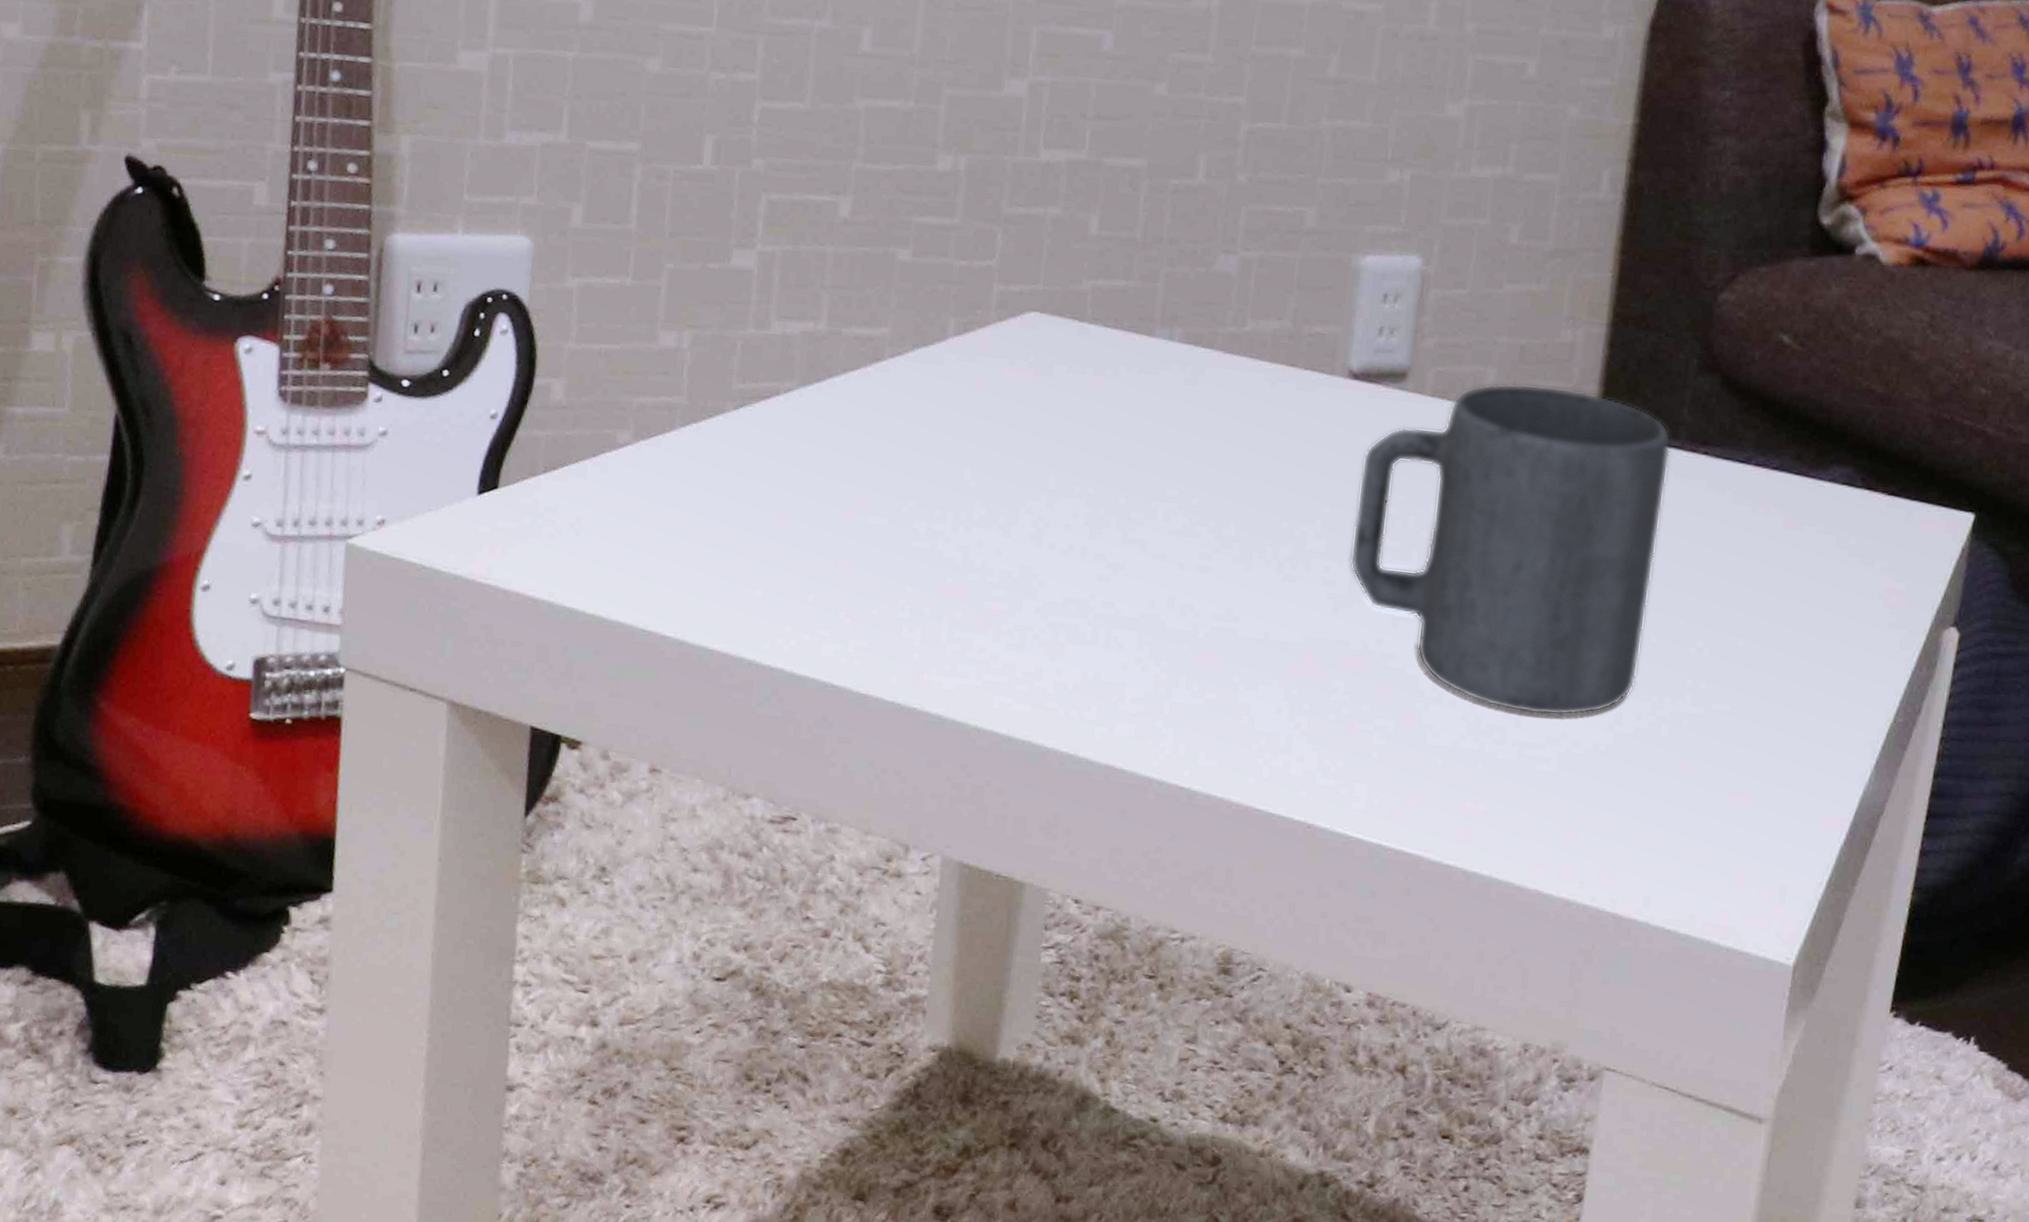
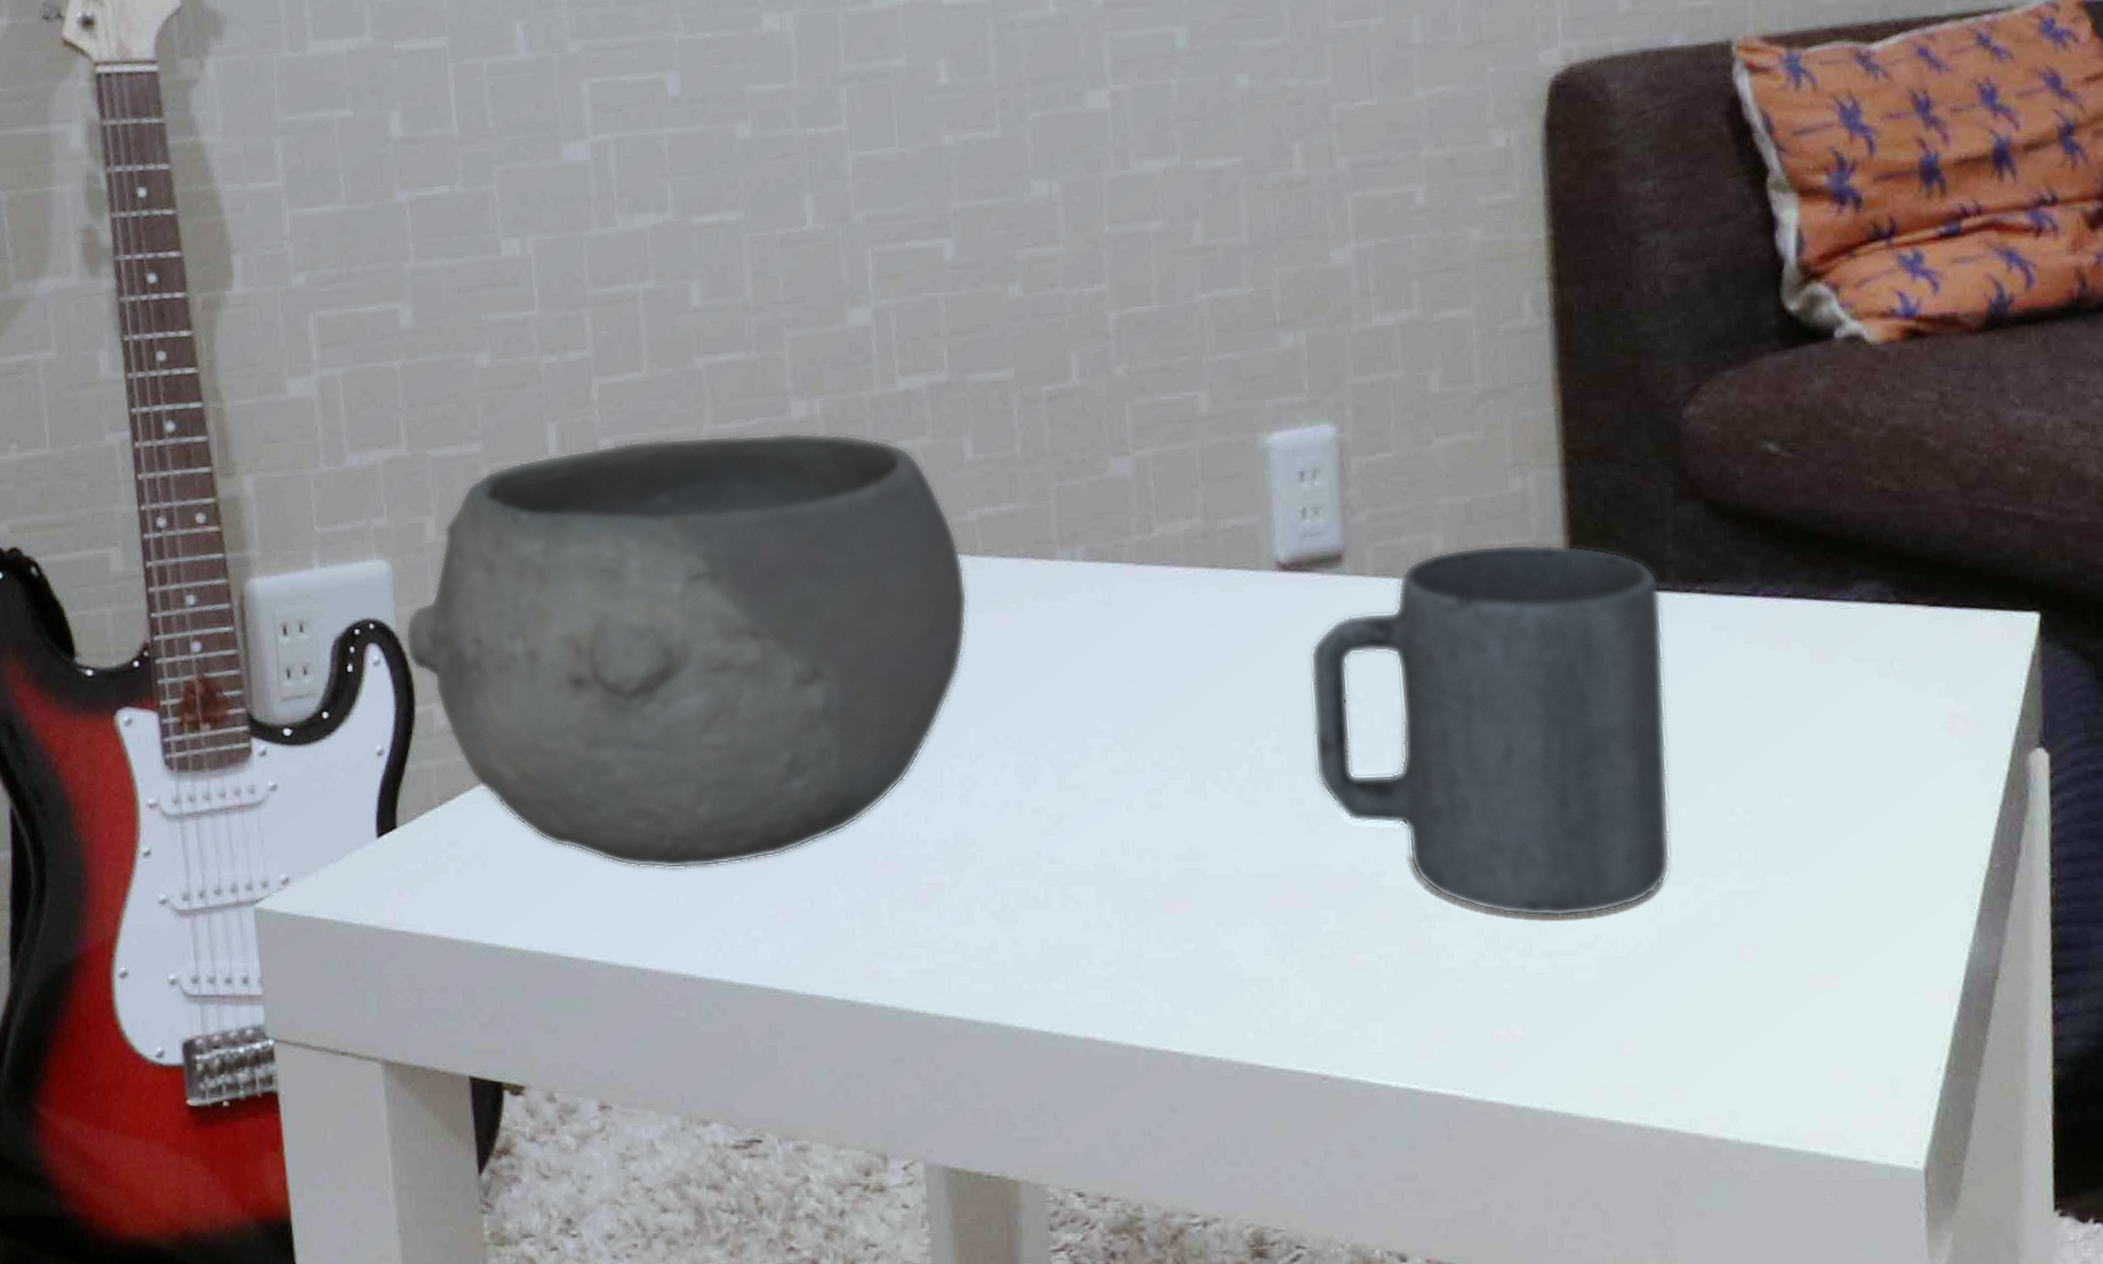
bowl: none [535,165,1071,567] -> present [405,432,968,869]

